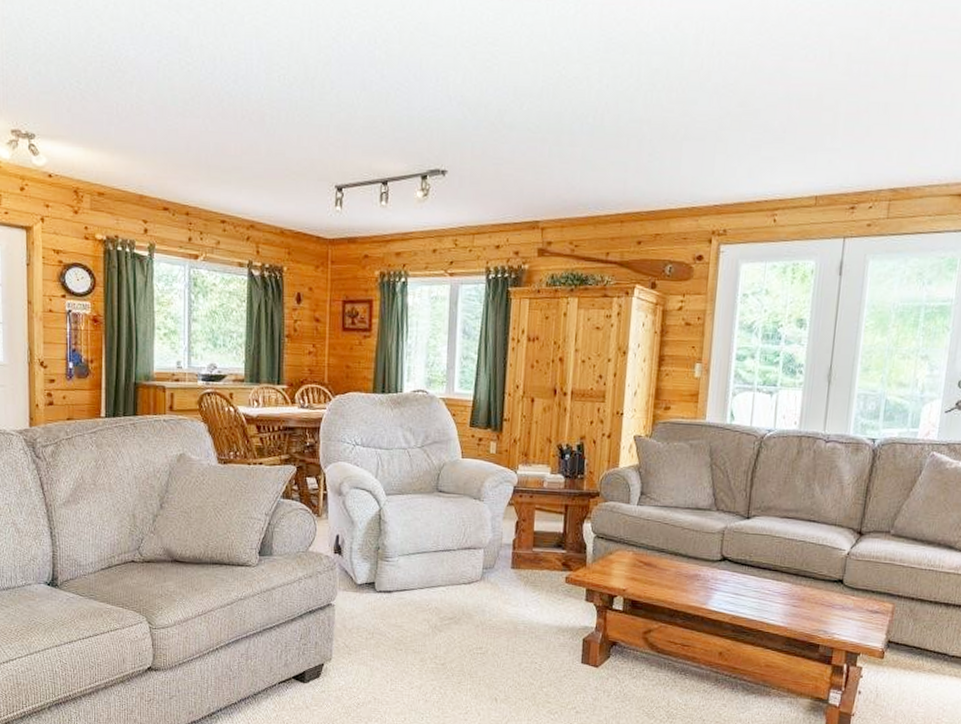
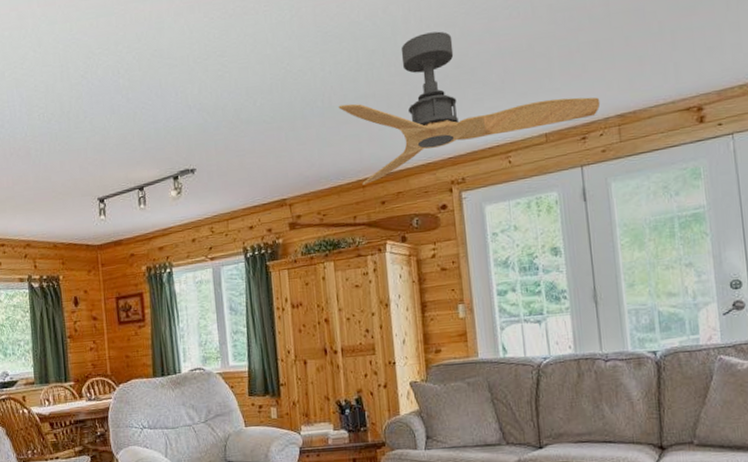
ceiling fan: none [610,60,877,221] -> present [338,31,601,186]

